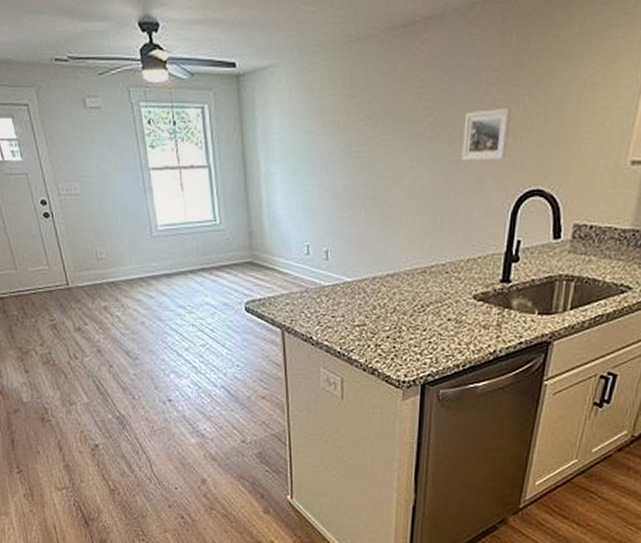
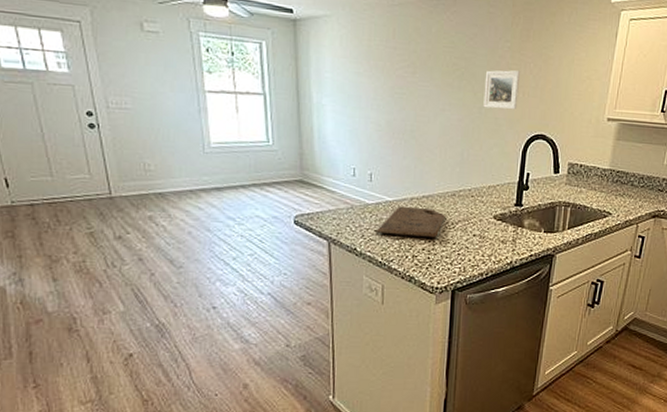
cutting board: none [333,287,414,323] -> present [375,206,445,237]

